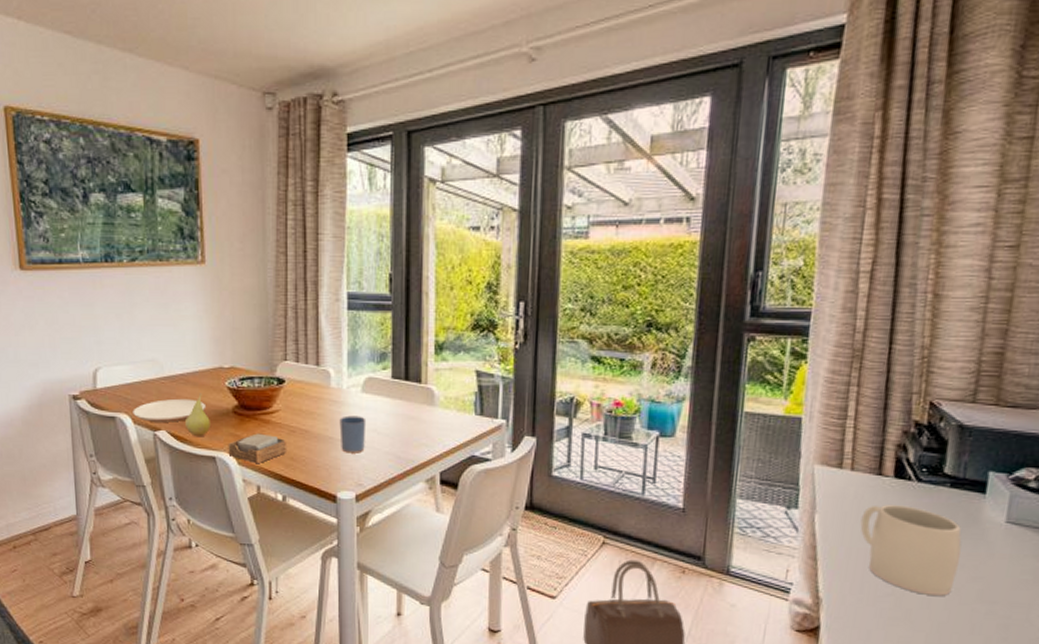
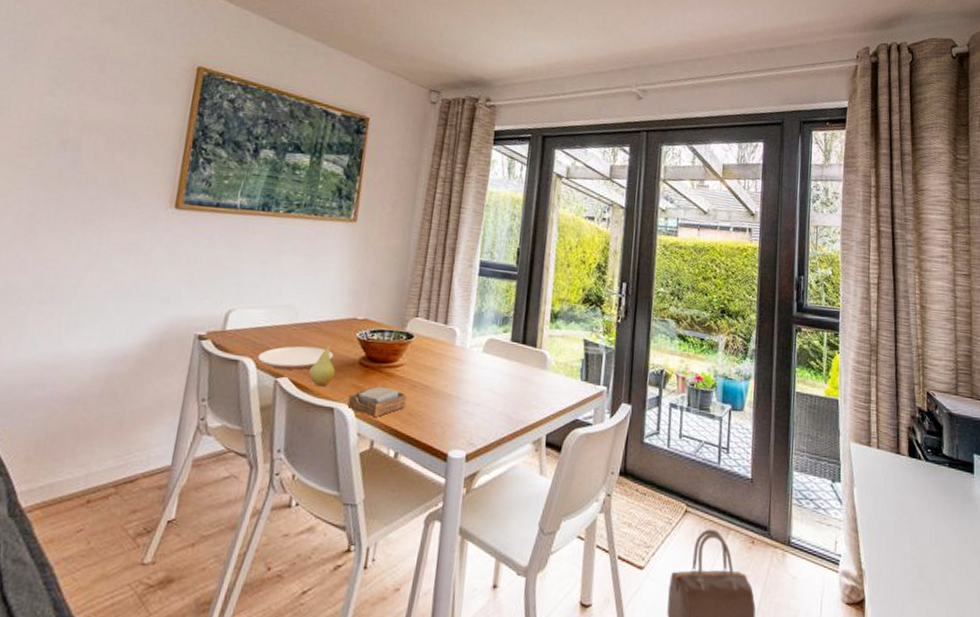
mug: present [339,415,367,453] -> none [457,374,484,412]
mug: present [860,505,962,596] -> none [888,481,963,568]

